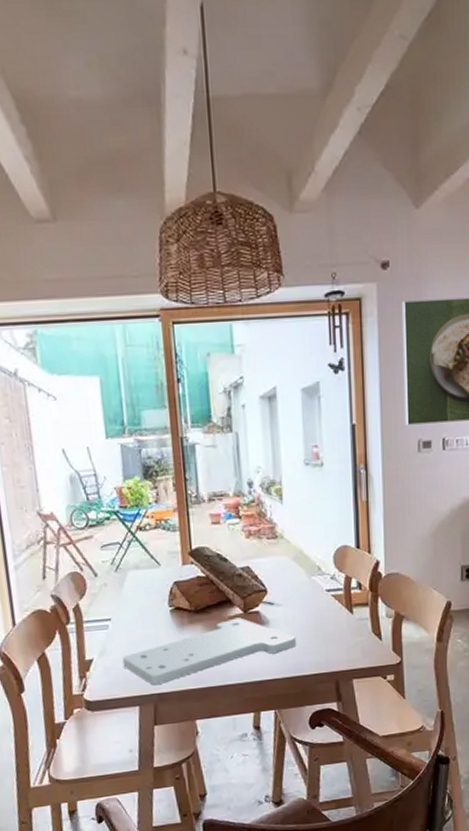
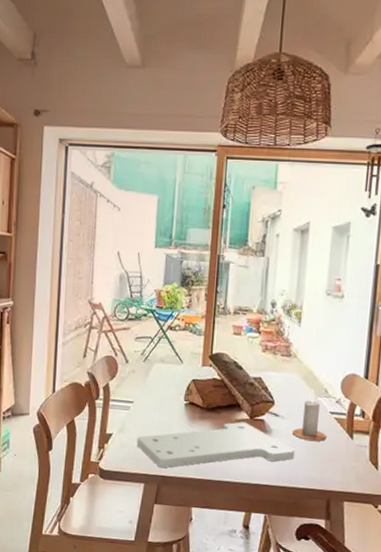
candle: none [291,570,327,625] -> present [293,390,328,442]

